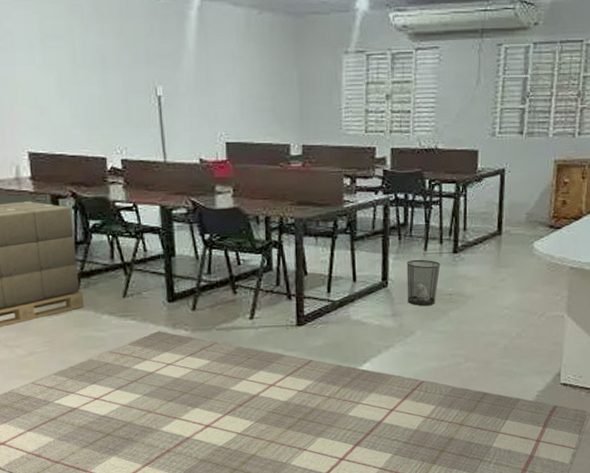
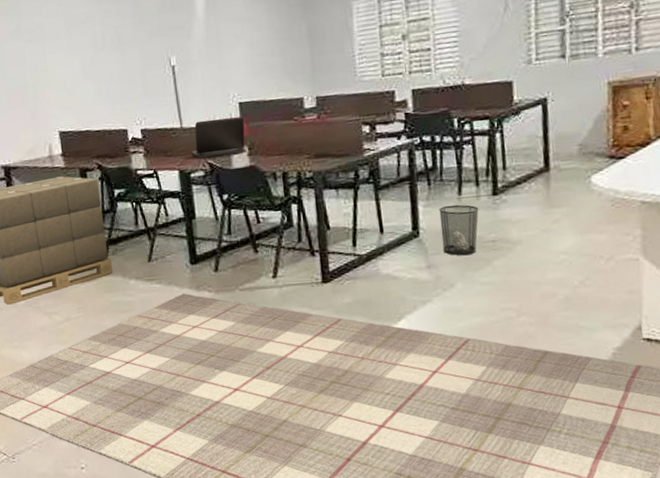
laptop computer: none [173,156,231,195] -> present [190,116,245,158]

